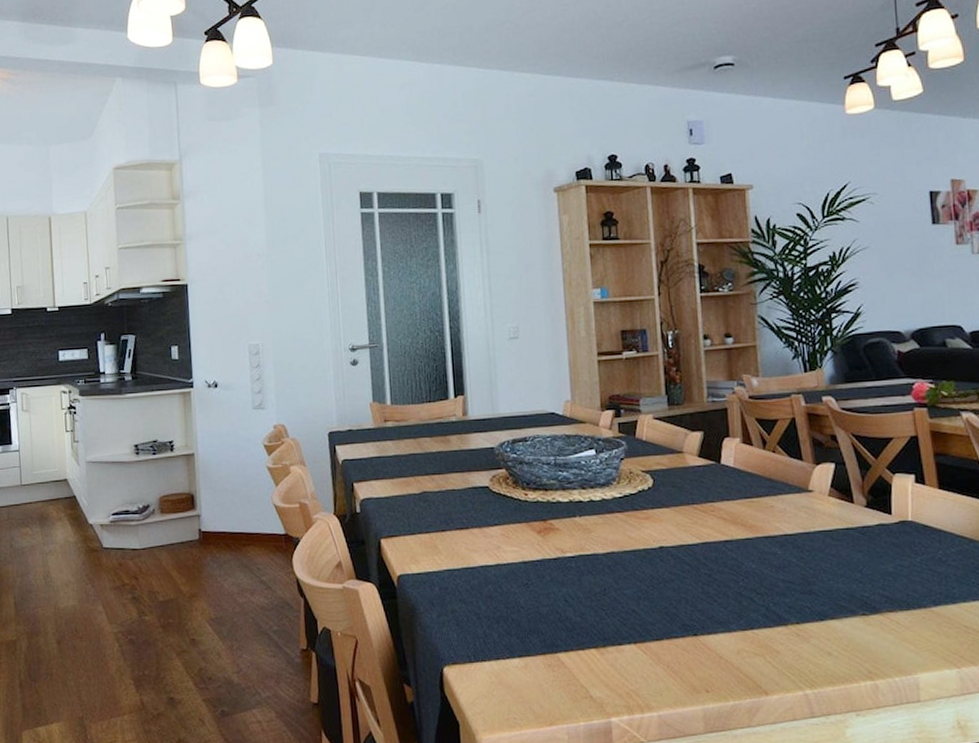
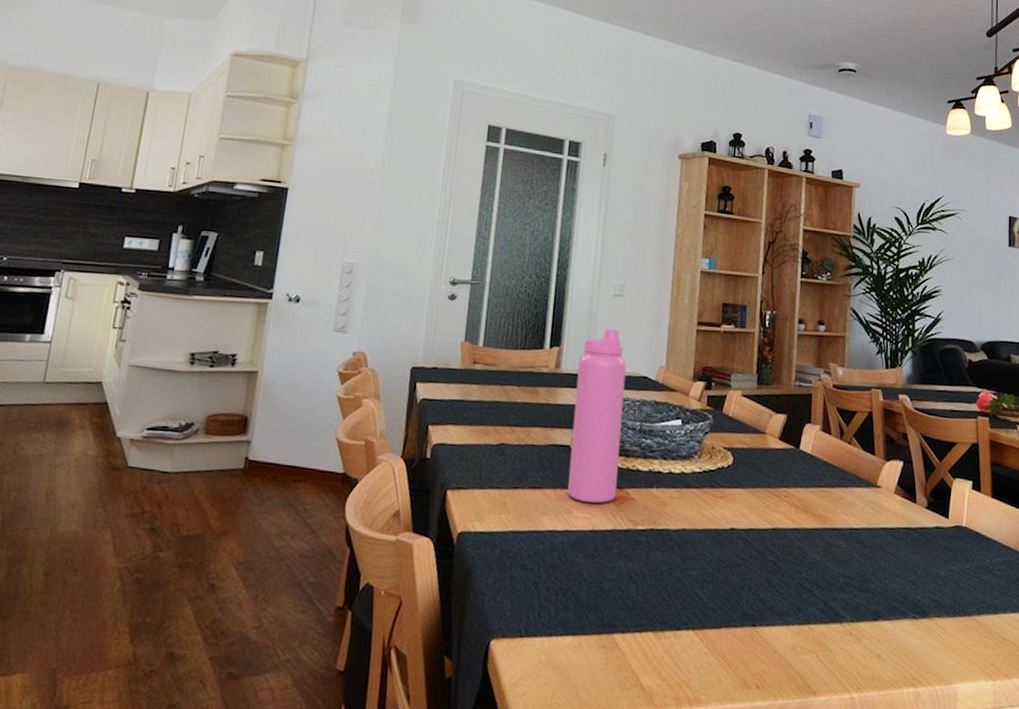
water bottle: none [484,371,541,538] -> present [567,329,627,504]

